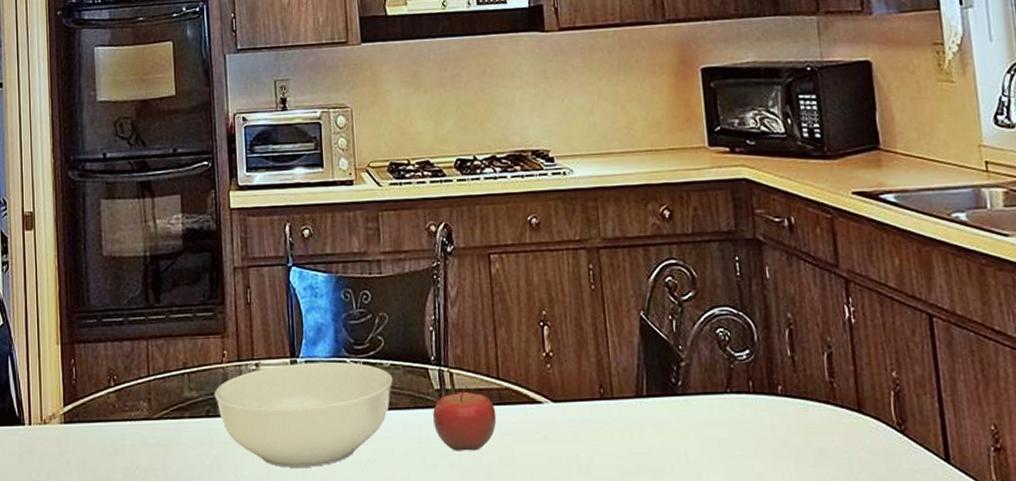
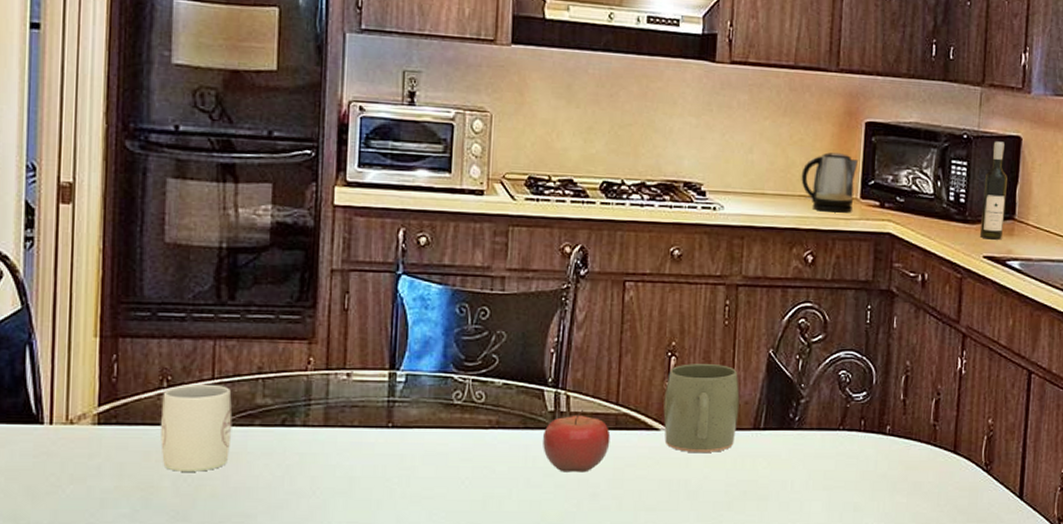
mug: none [111,381,168,464] -> present [159,384,233,472]
bowl: present [214,361,393,468] -> none [293,375,504,482]
mug: none [542,331,619,425] -> present [663,364,740,452]
kettle: none [644,103,702,164] -> present [801,152,858,213]
bottle: none [837,68,870,174] -> present [979,141,1007,240]

